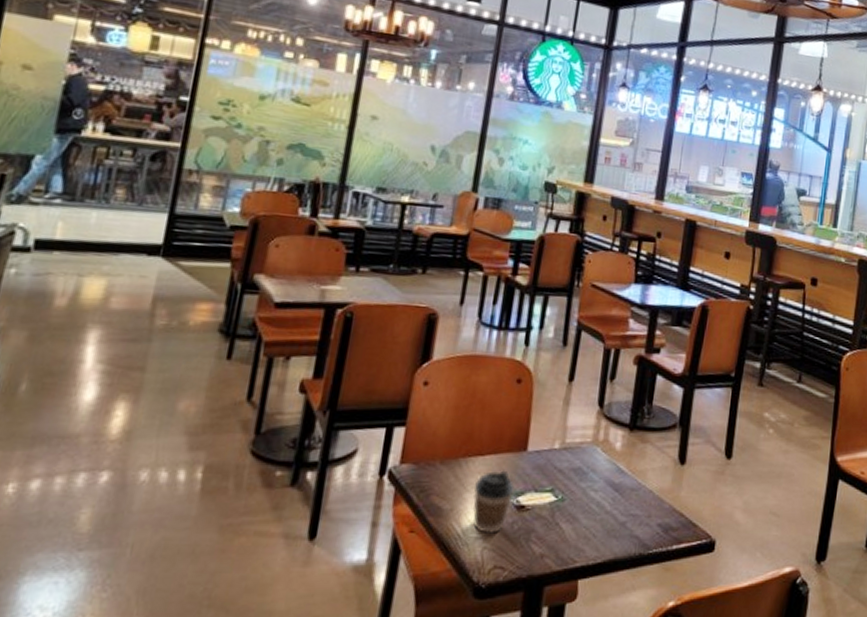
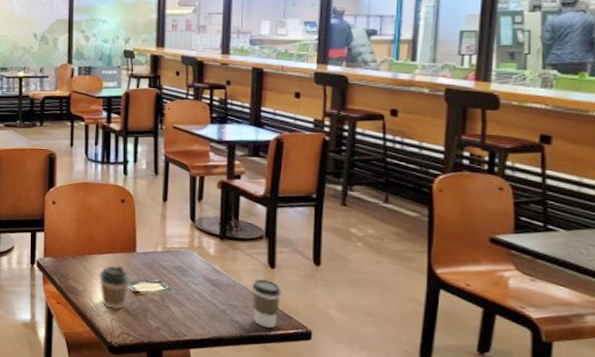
coffee cup: none [656,478,689,541] -> present [252,278,281,328]

